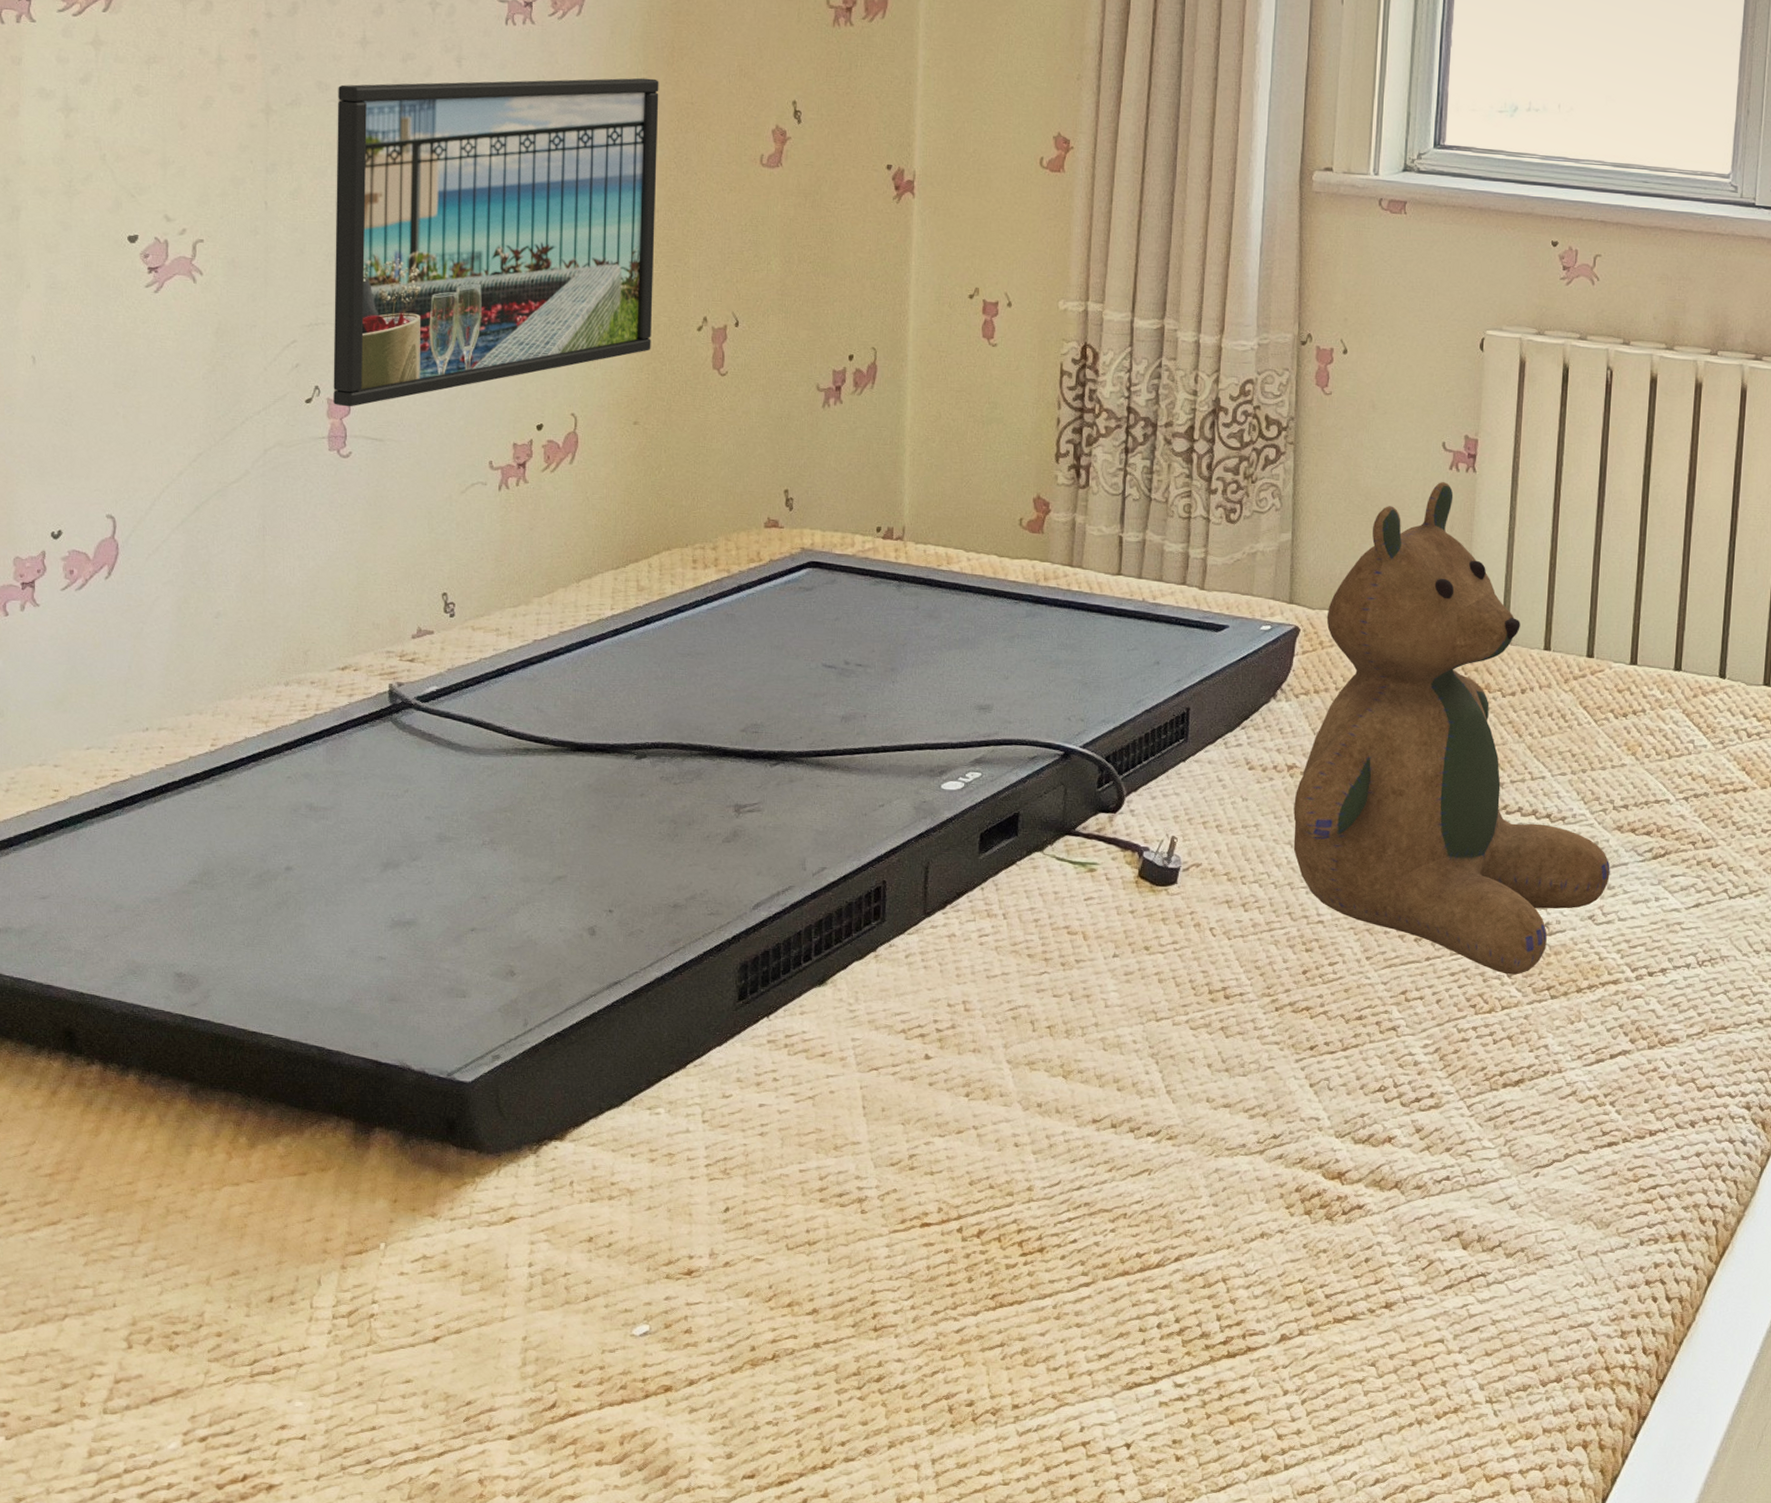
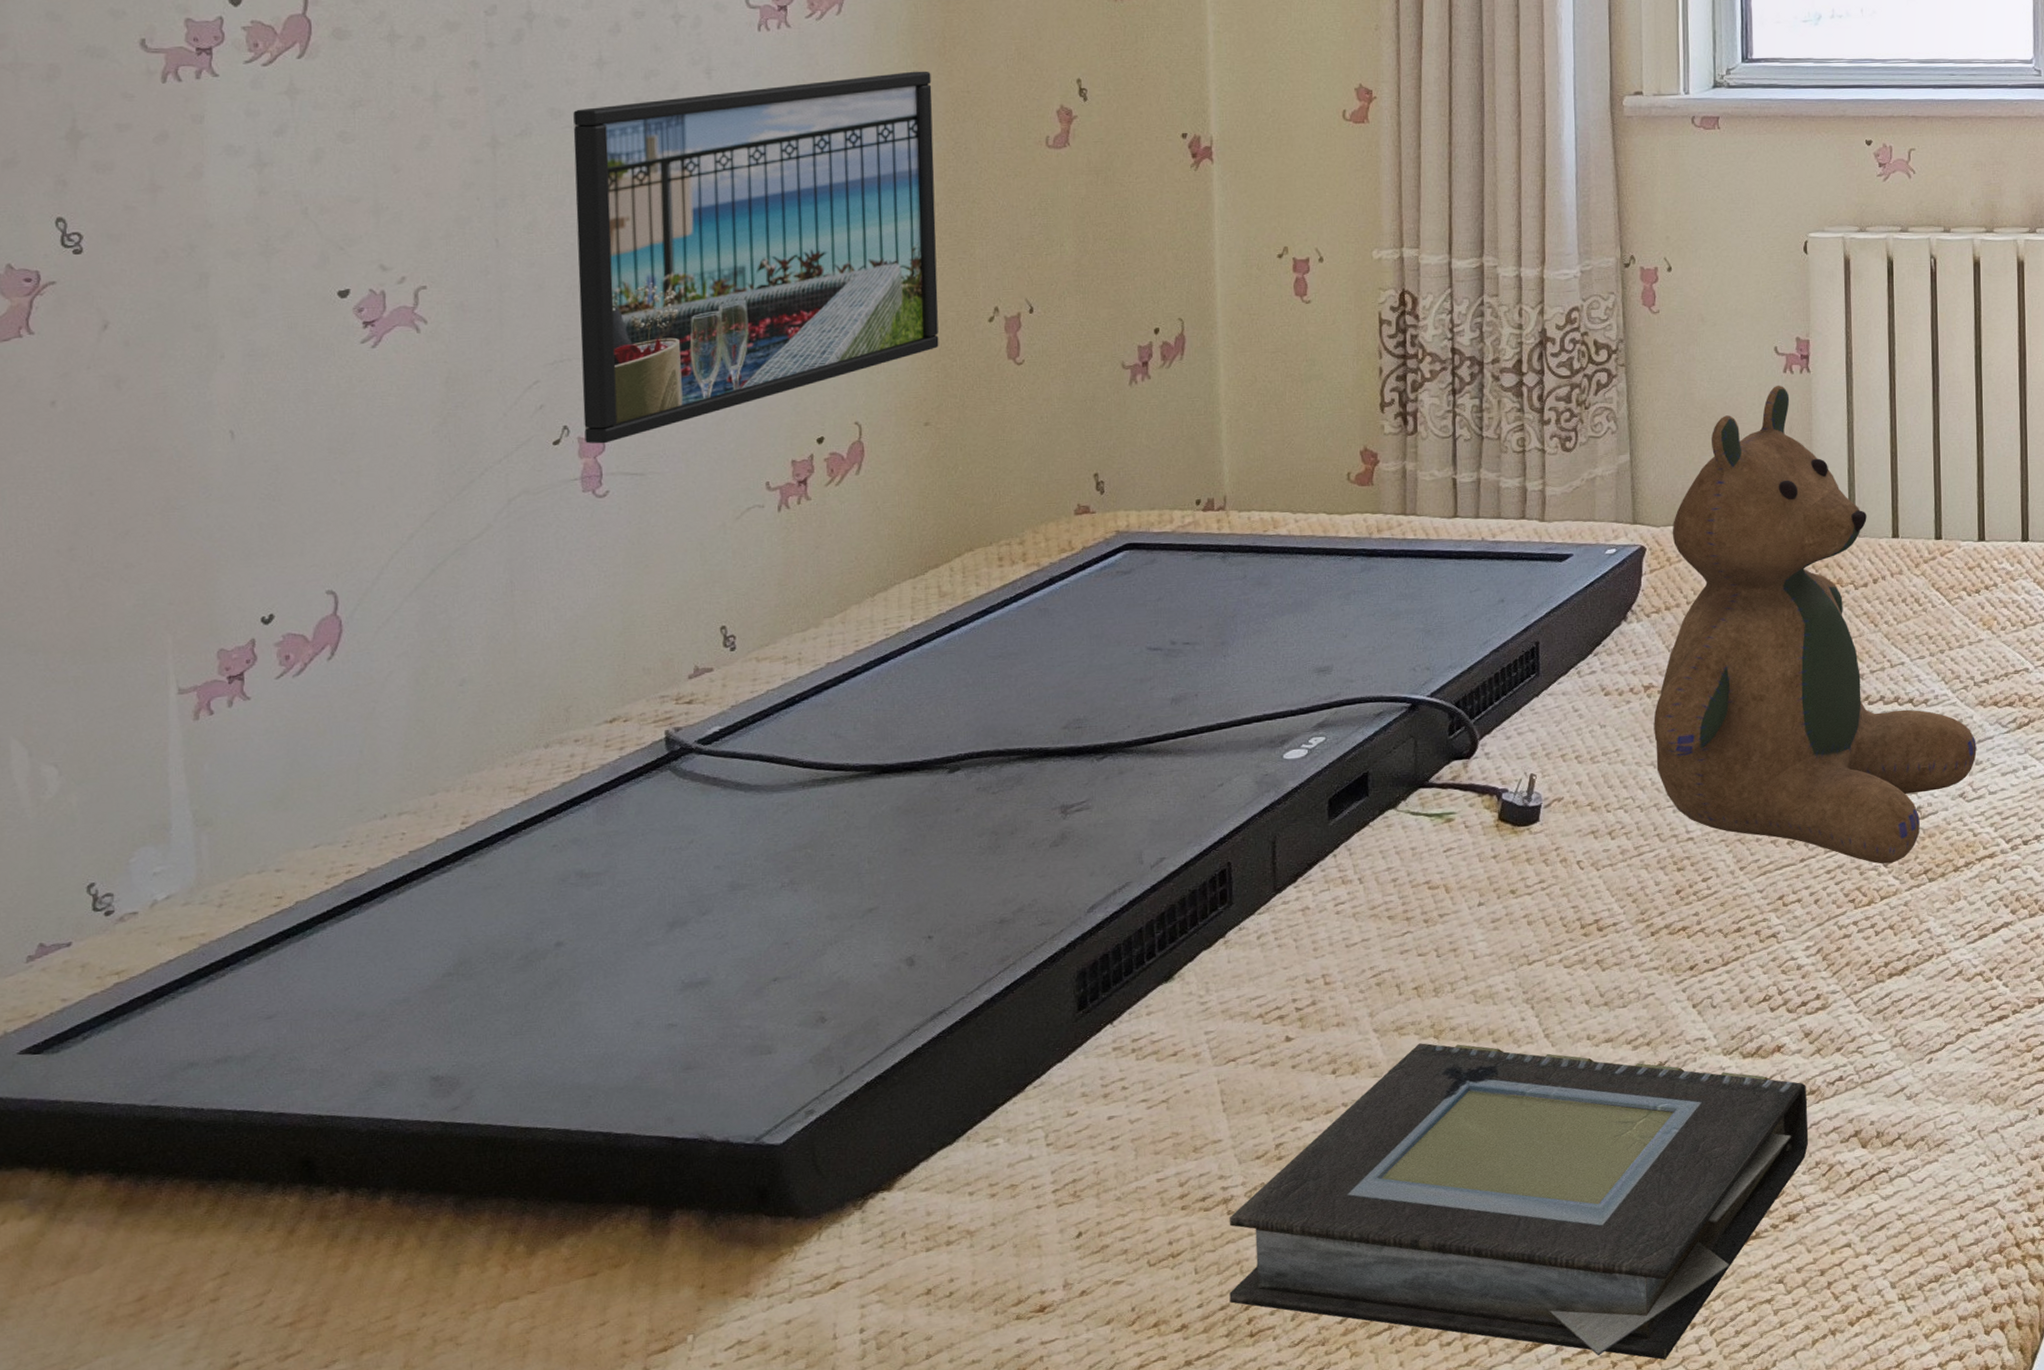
book: none [858,1080,1413,1420] -> present [1229,1043,1809,1360]

